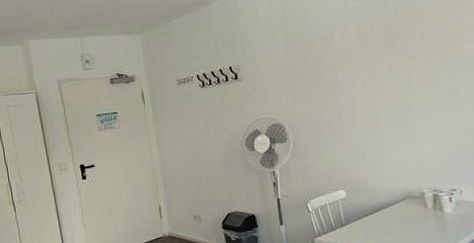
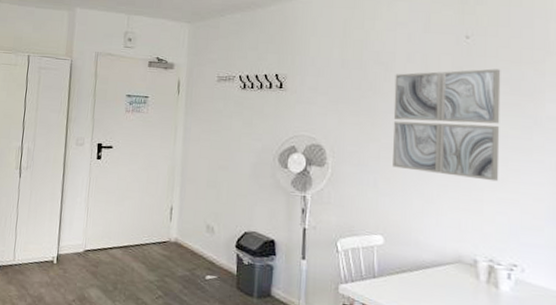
wall art: none [335,22,434,130] -> present [392,68,501,182]

